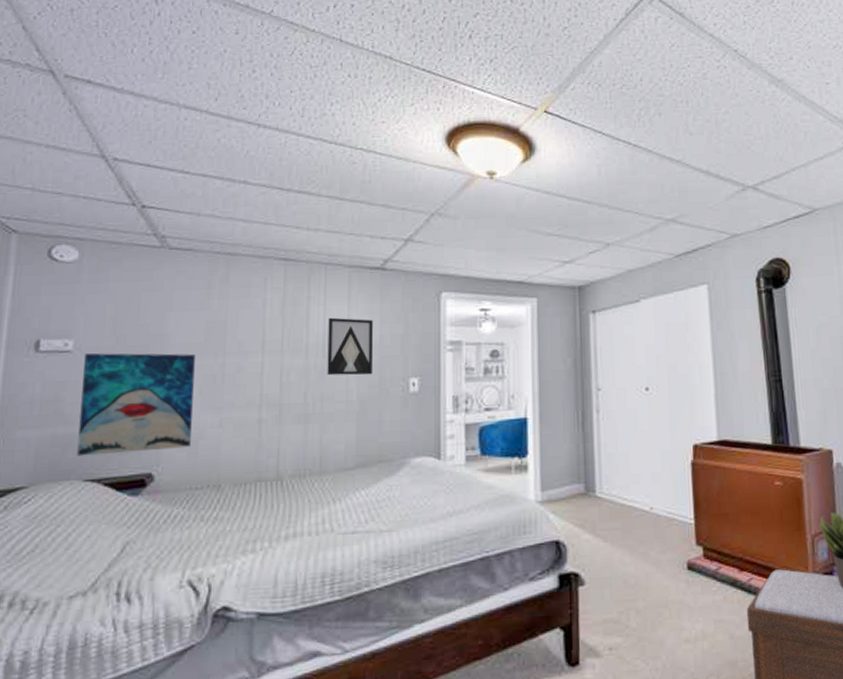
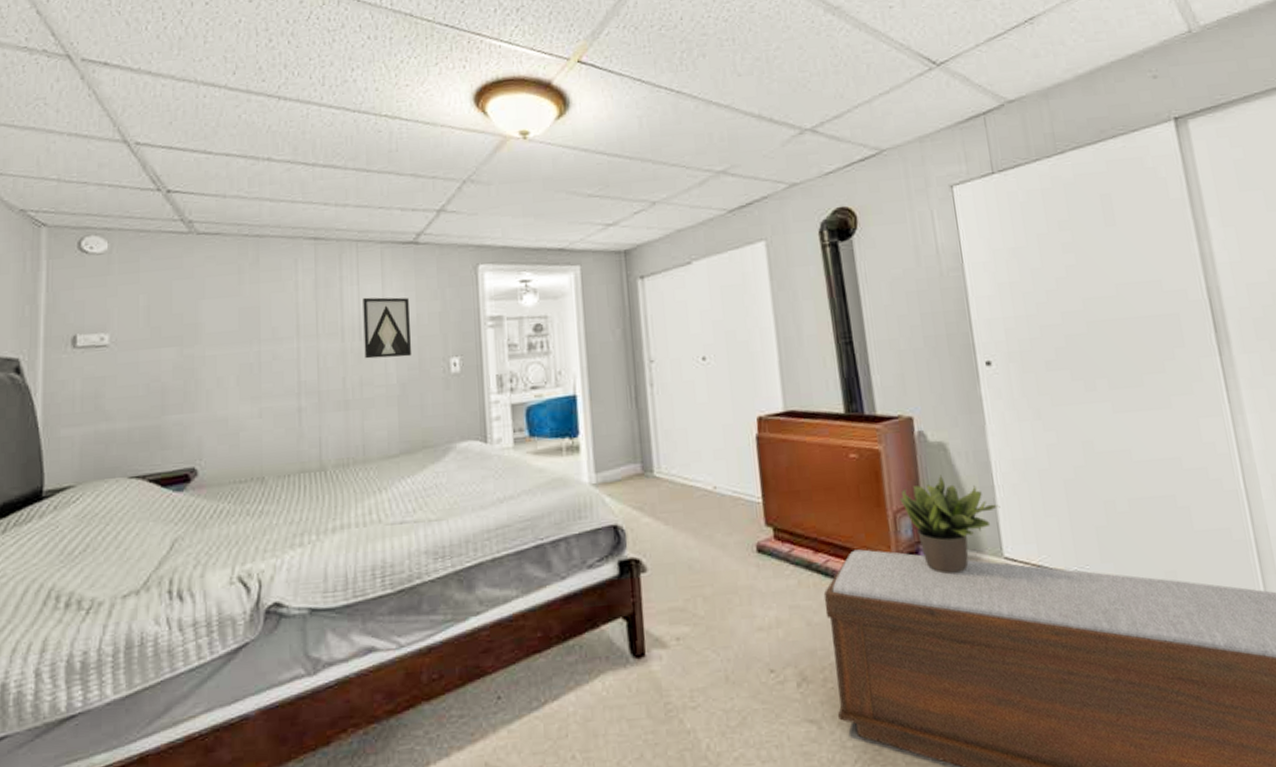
wall art: present [77,353,195,456] -> none [120,342,233,453]

